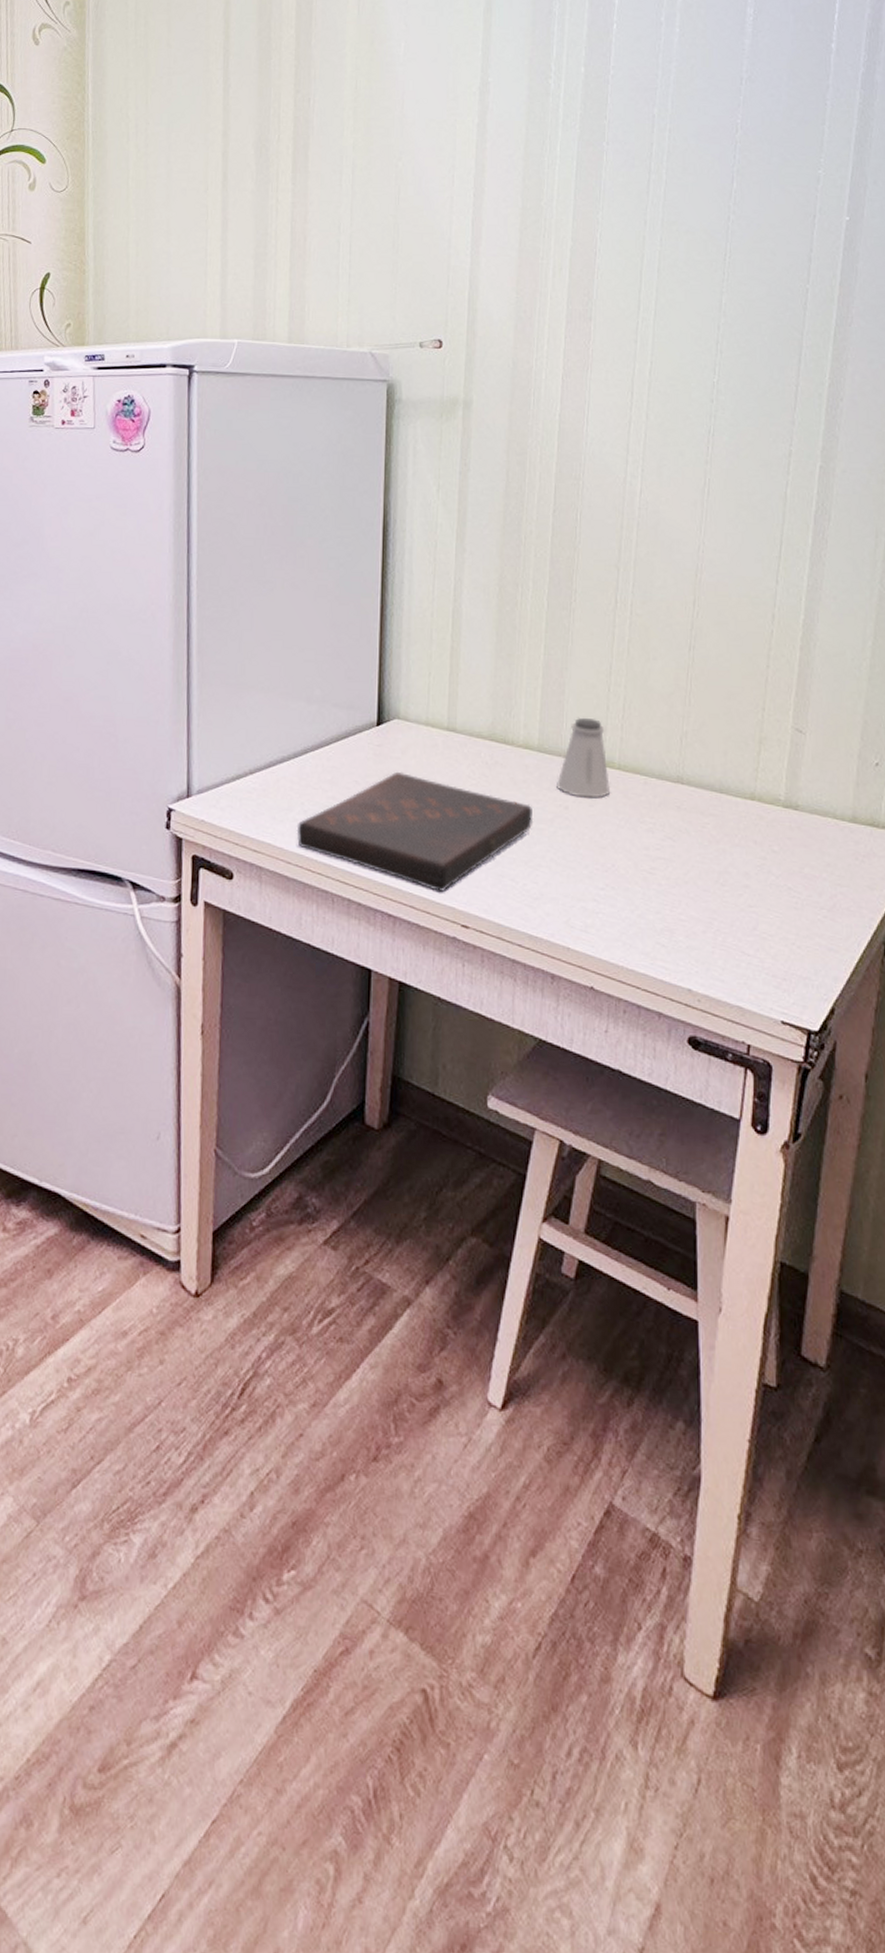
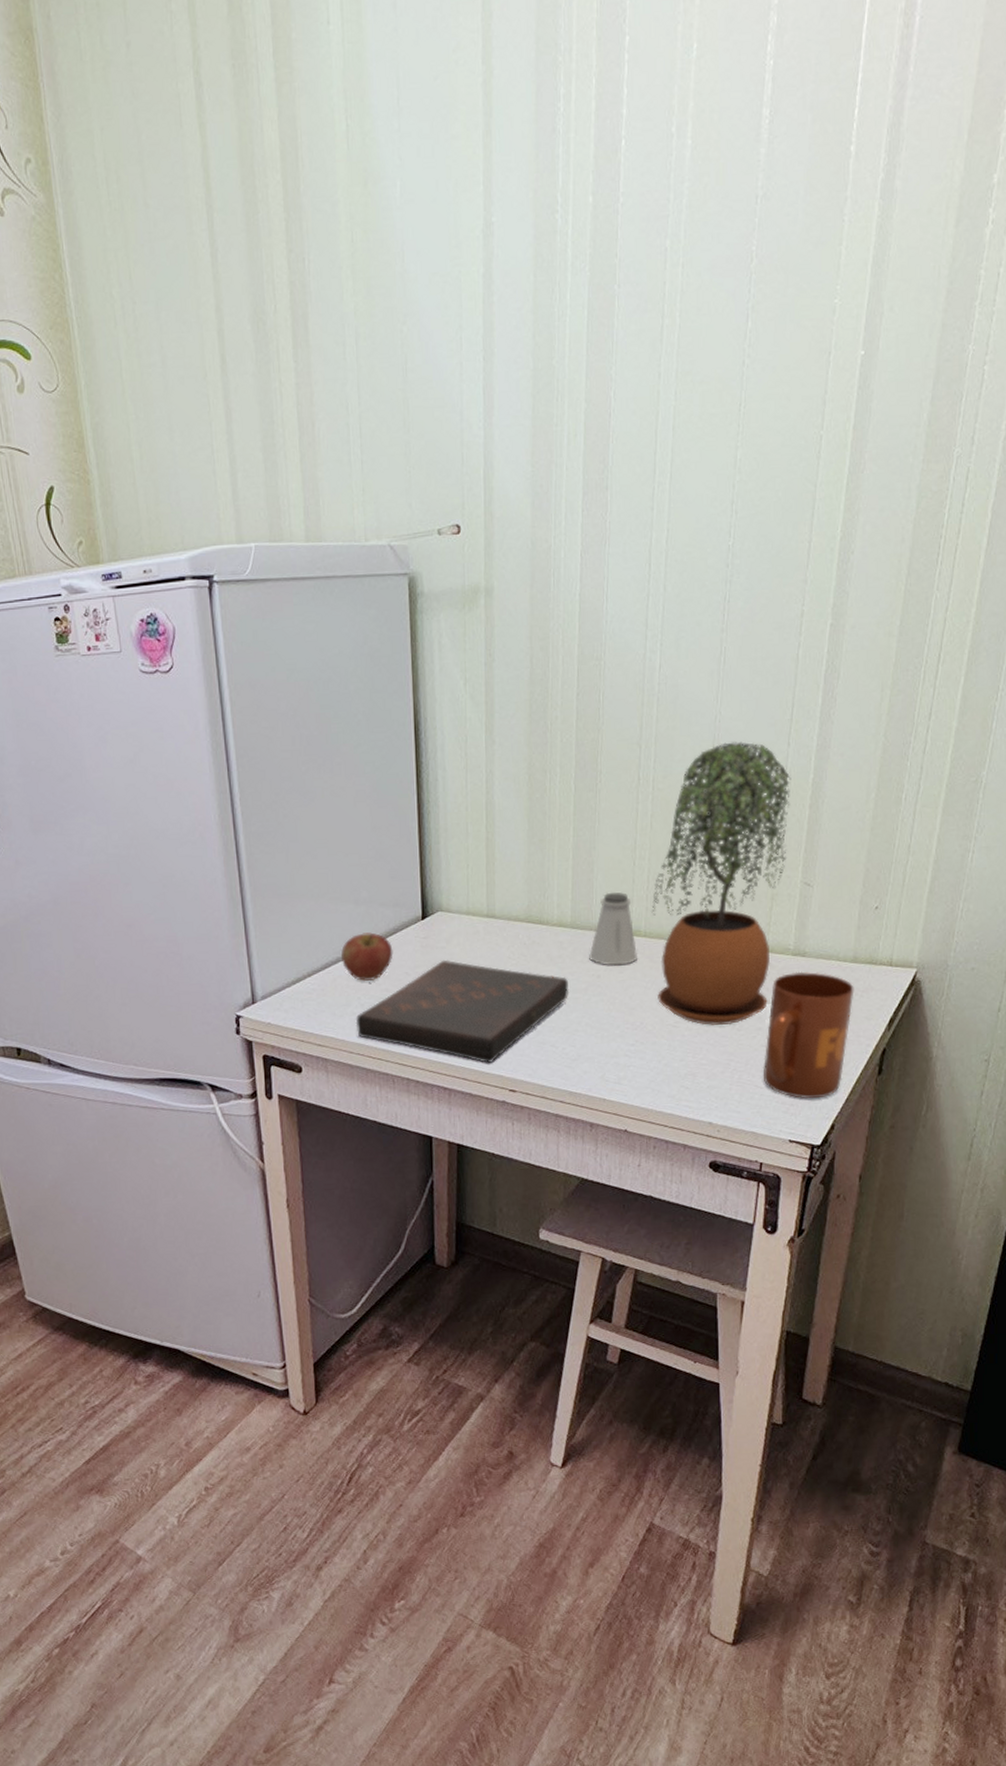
apple: none [287,733,344,786] -> present [341,932,393,981]
potted plant: none [627,573,780,877] -> present [651,741,791,1025]
mug: none [750,826,854,975] -> present [762,971,854,1099]

